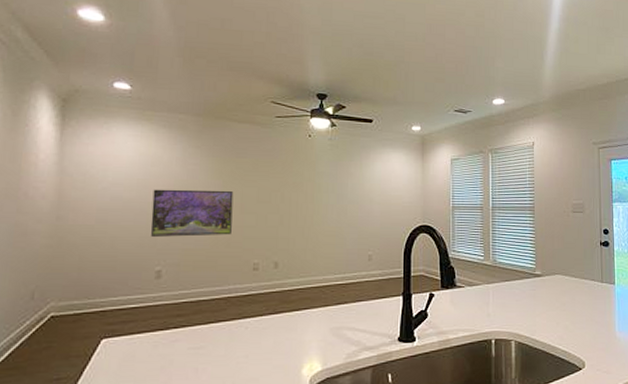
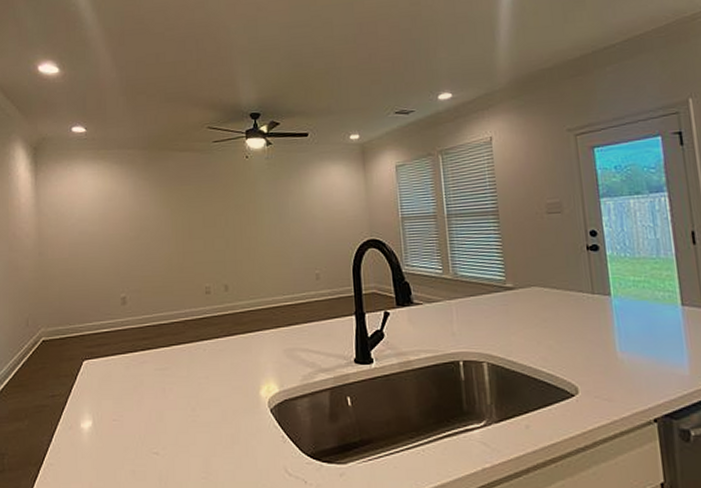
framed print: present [151,189,234,237] -> none [112,218,183,266]

